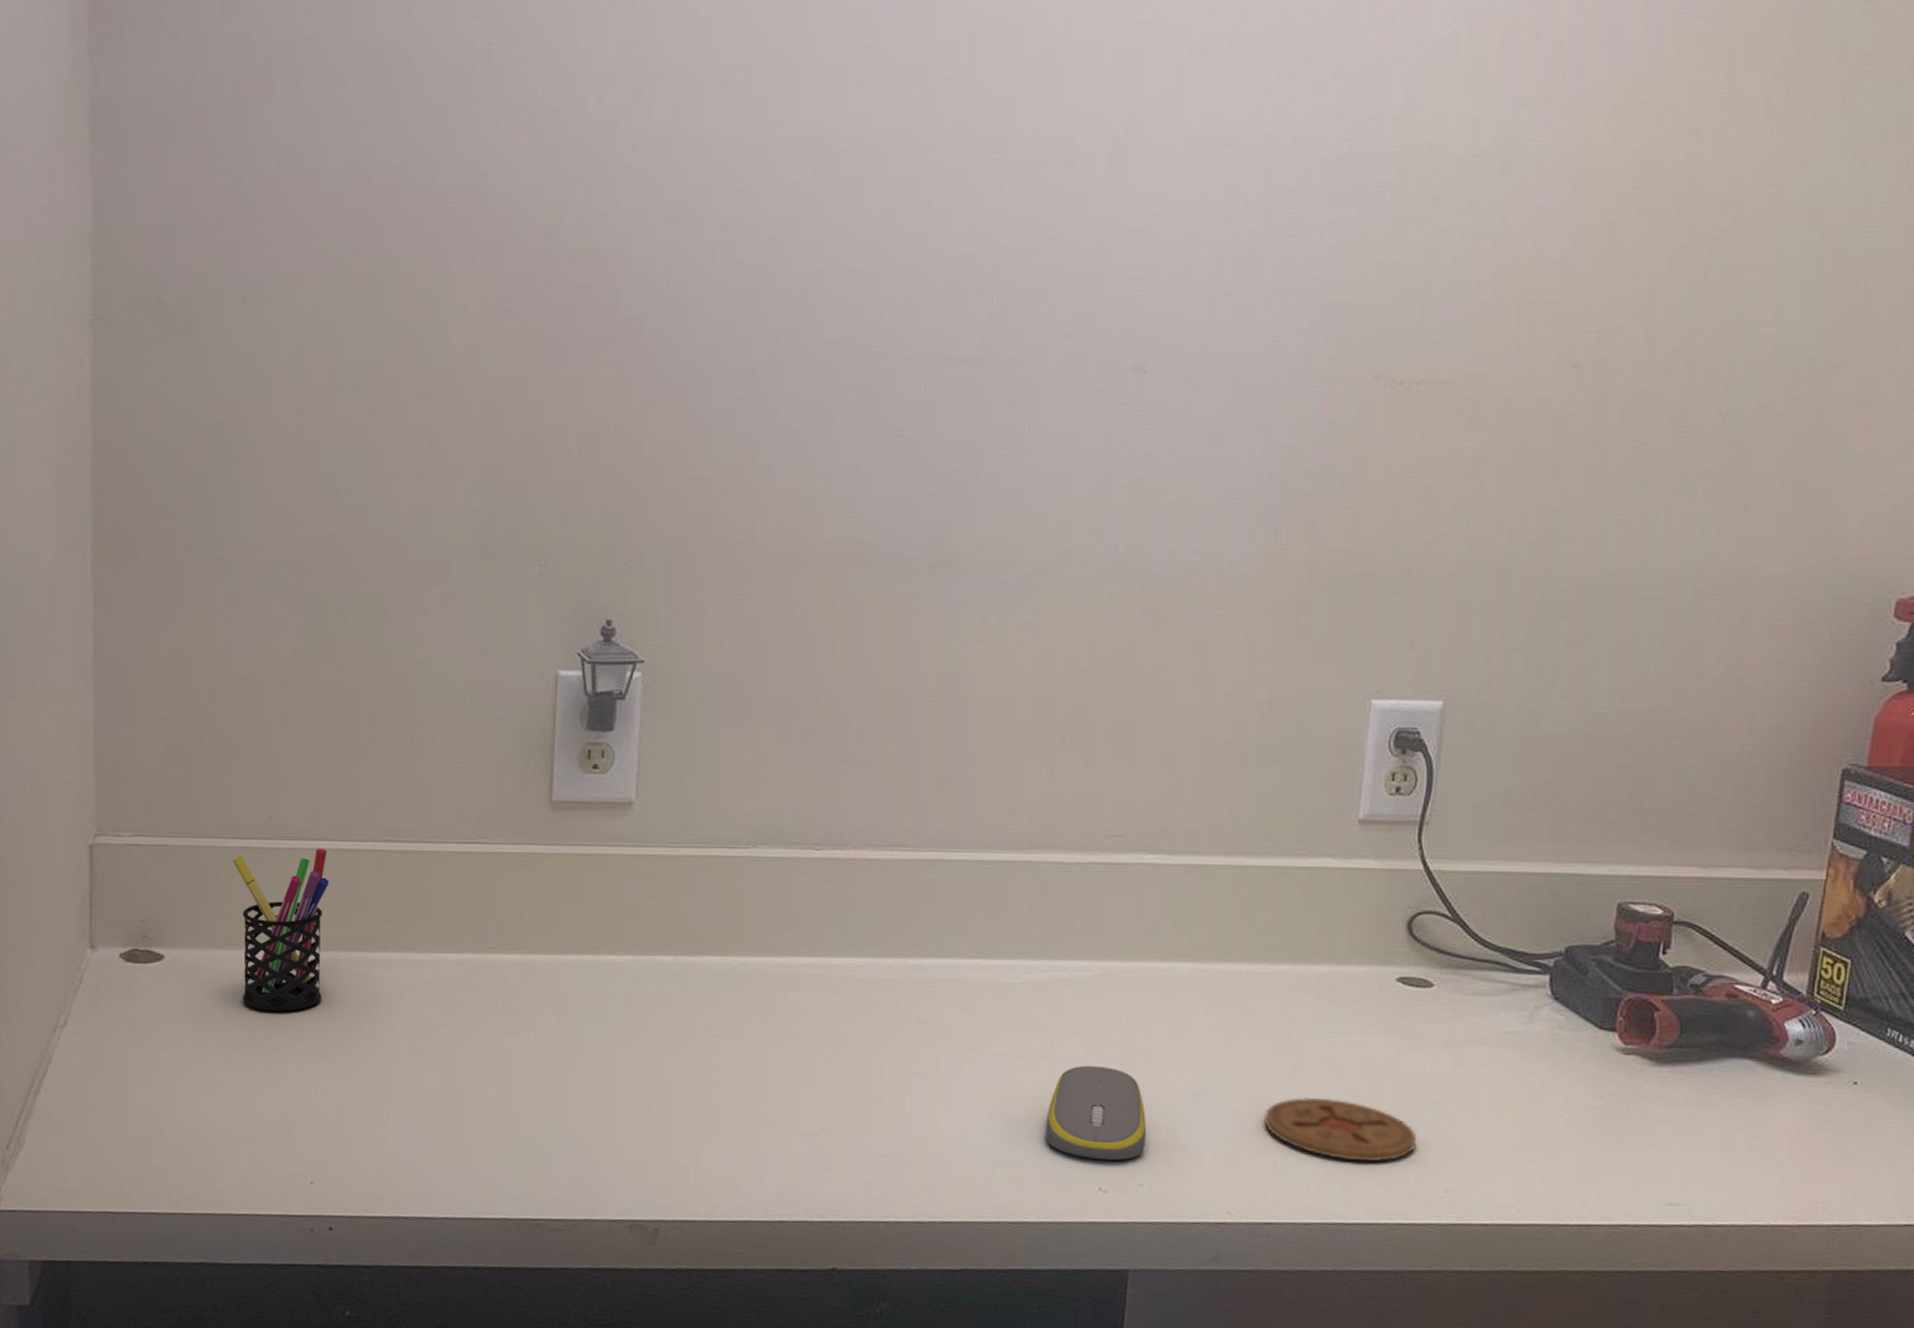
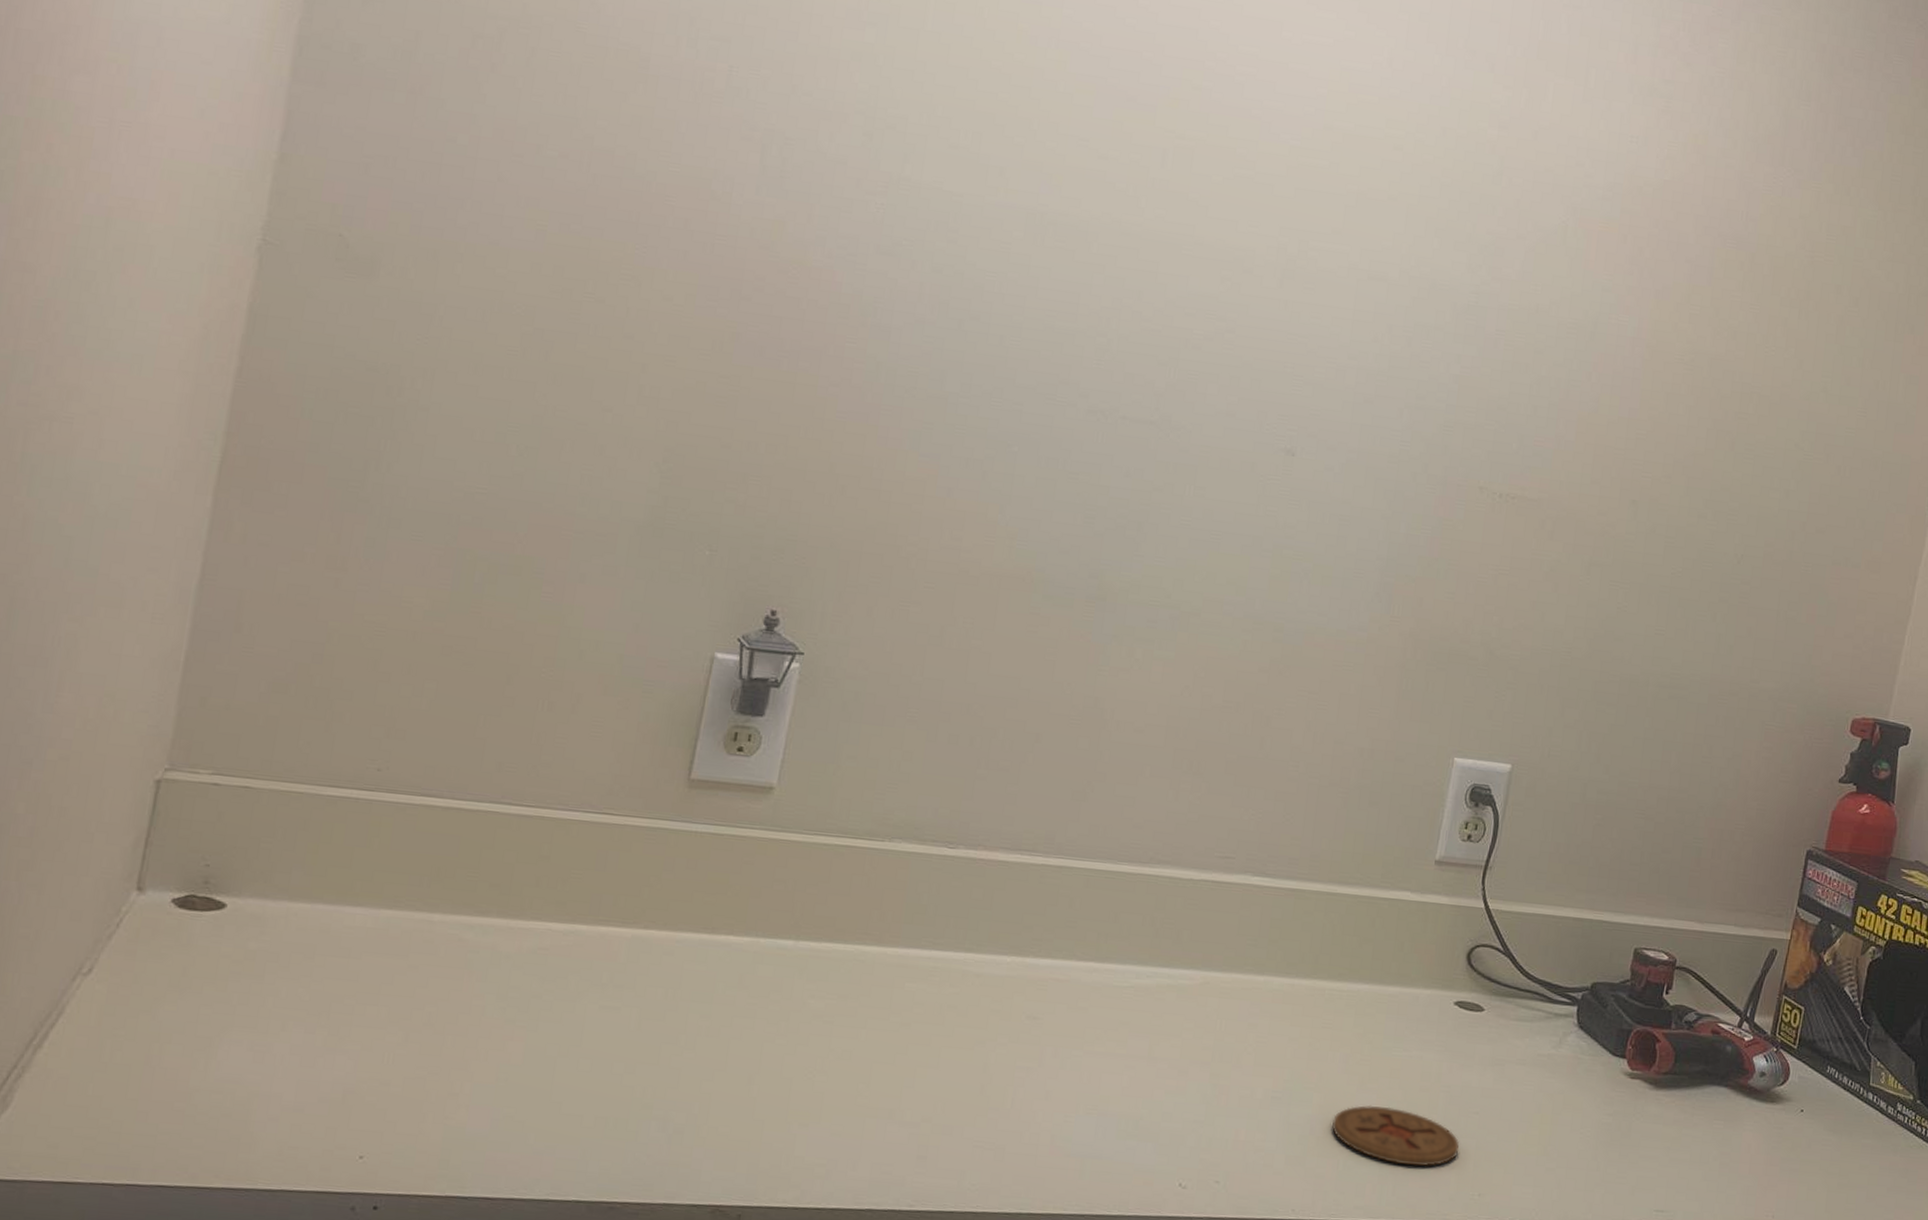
pen holder: present [232,848,329,1012] -> none [312,804,437,973]
computer mouse: present [1045,1065,1146,1160] -> none [1135,1067,1229,1158]

